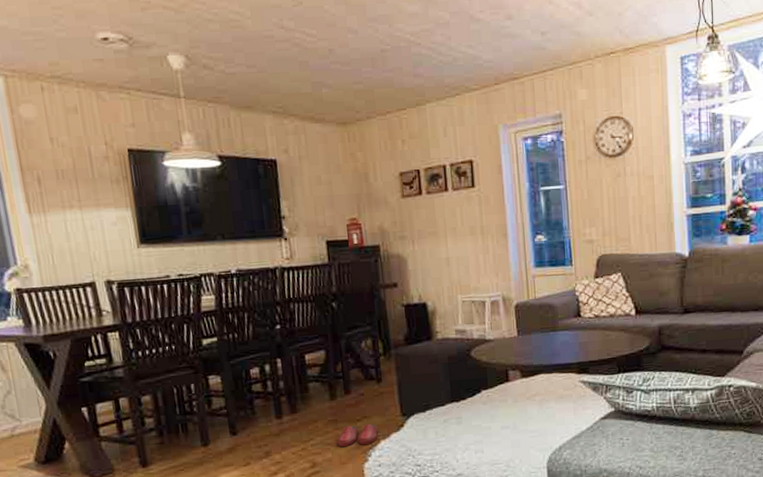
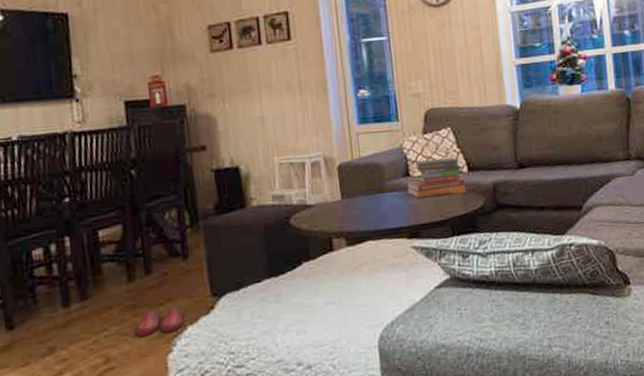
books: none [578,300,633,338] -> present [407,157,467,199]

